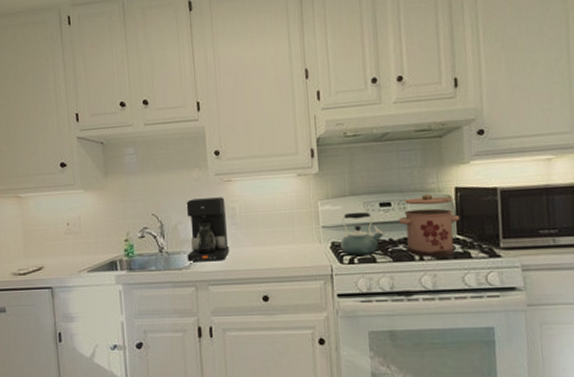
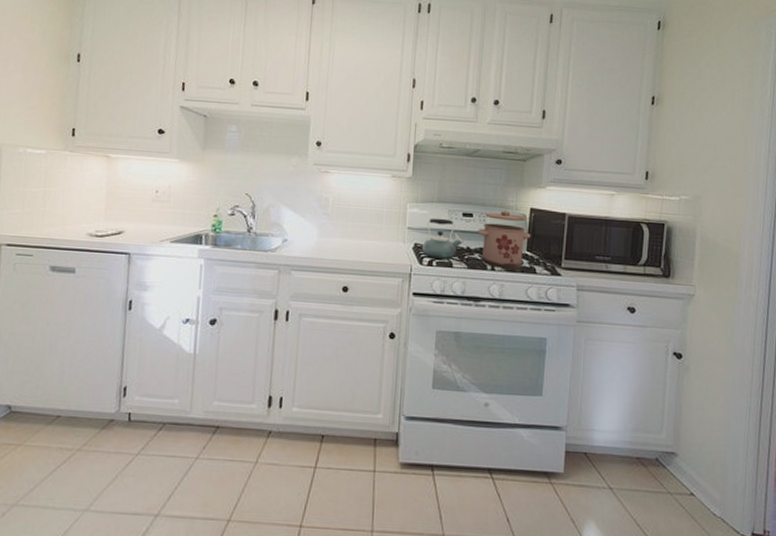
coffee maker: present [186,197,230,263] -> none [274,184,320,248]

